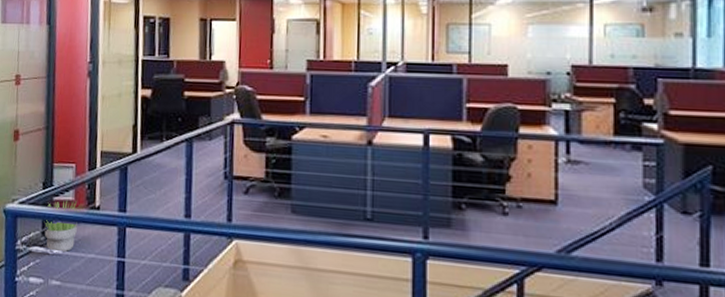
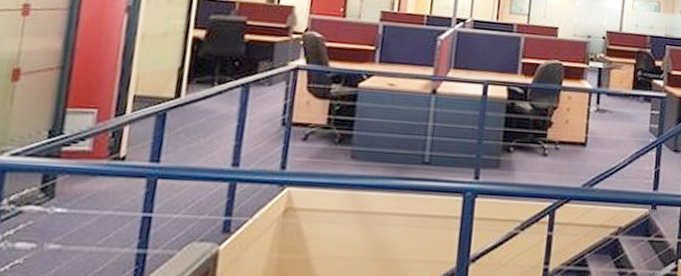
potted plant: present [44,200,83,254] -> none [44,150,103,212]

